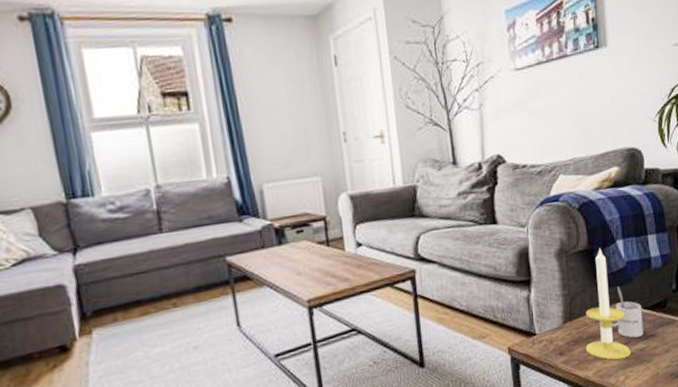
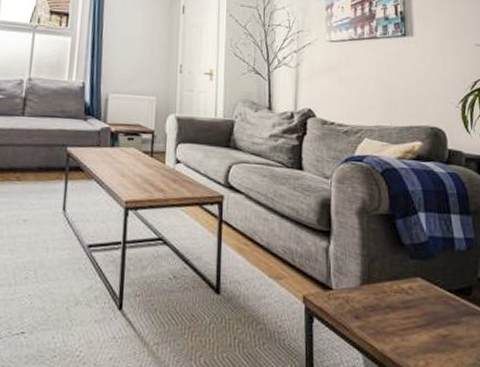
candle: present [585,247,631,360] -> none [382,215,433,341]
mug: present [611,286,643,338] -> none [411,260,446,321]

